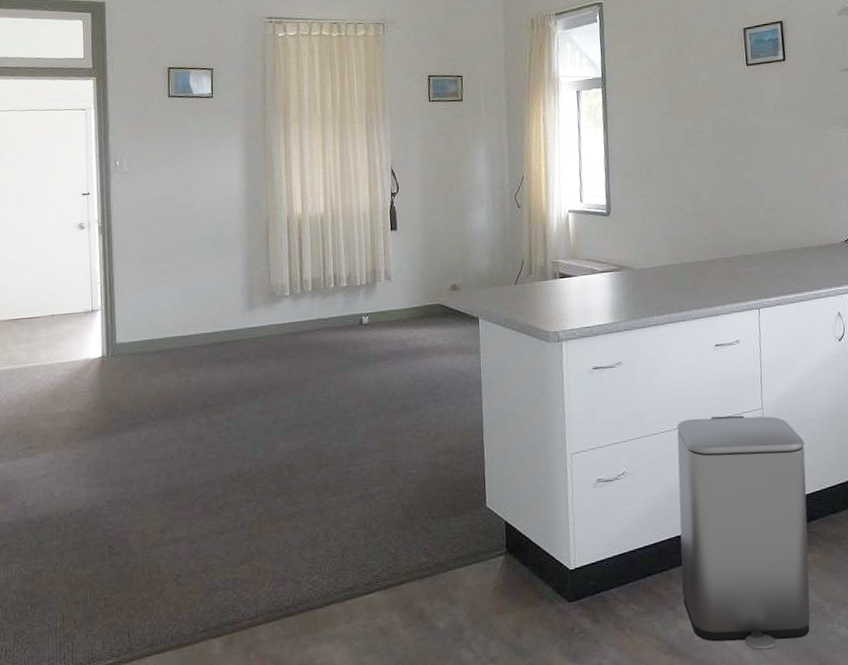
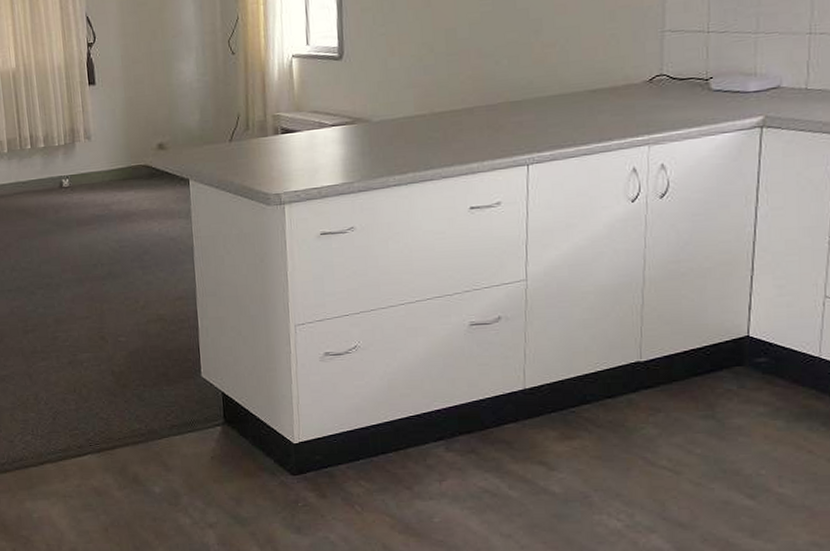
pedal bin: present [677,415,811,651] -> none [419,287,579,537]

